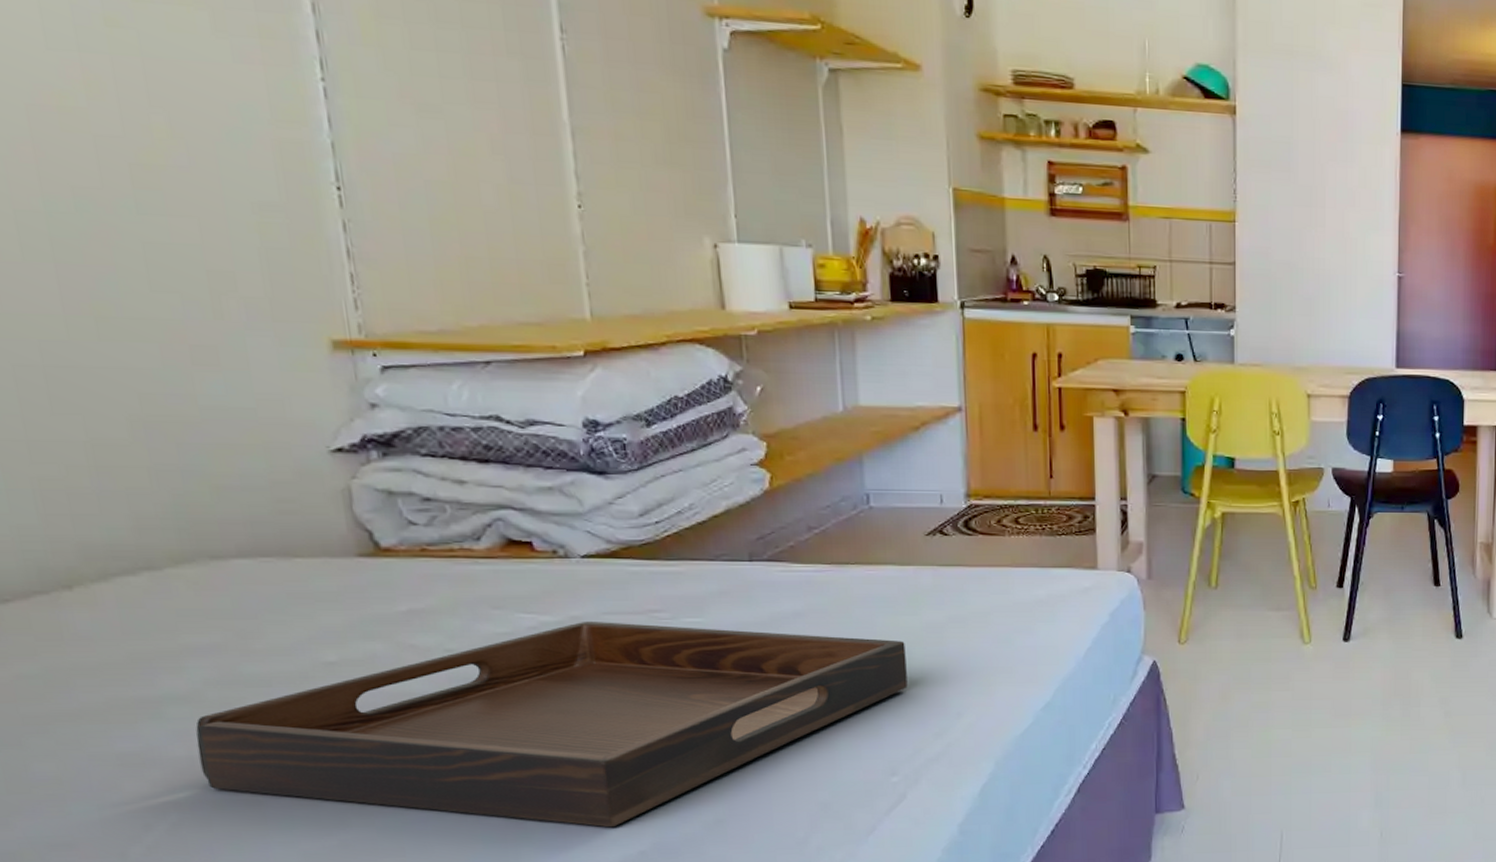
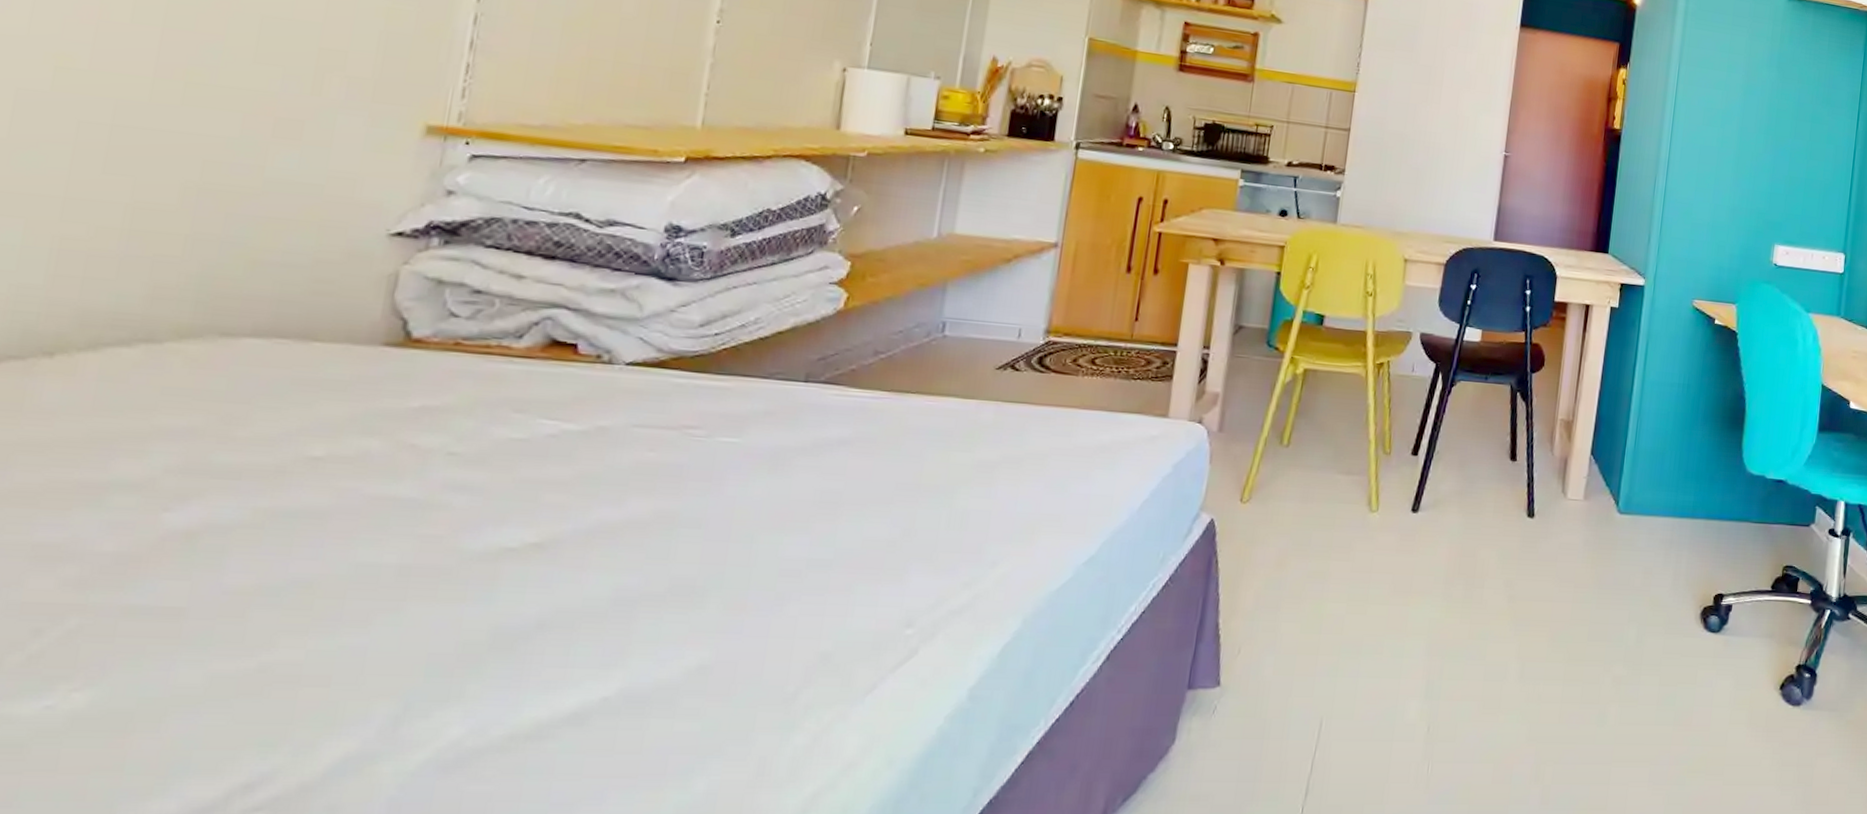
serving tray: present [195,620,908,828] -> none [125,432,951,667]

